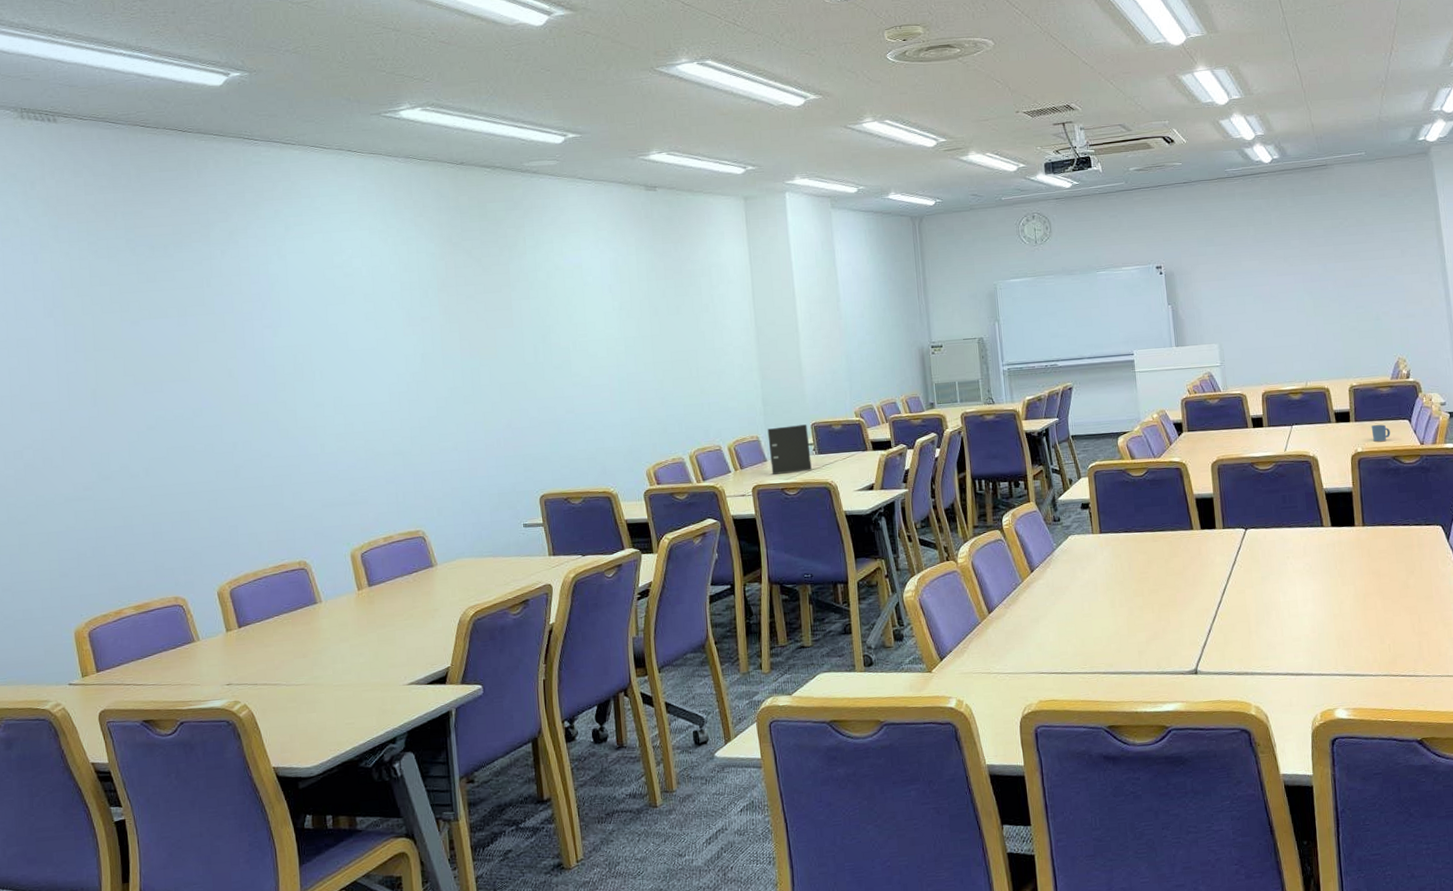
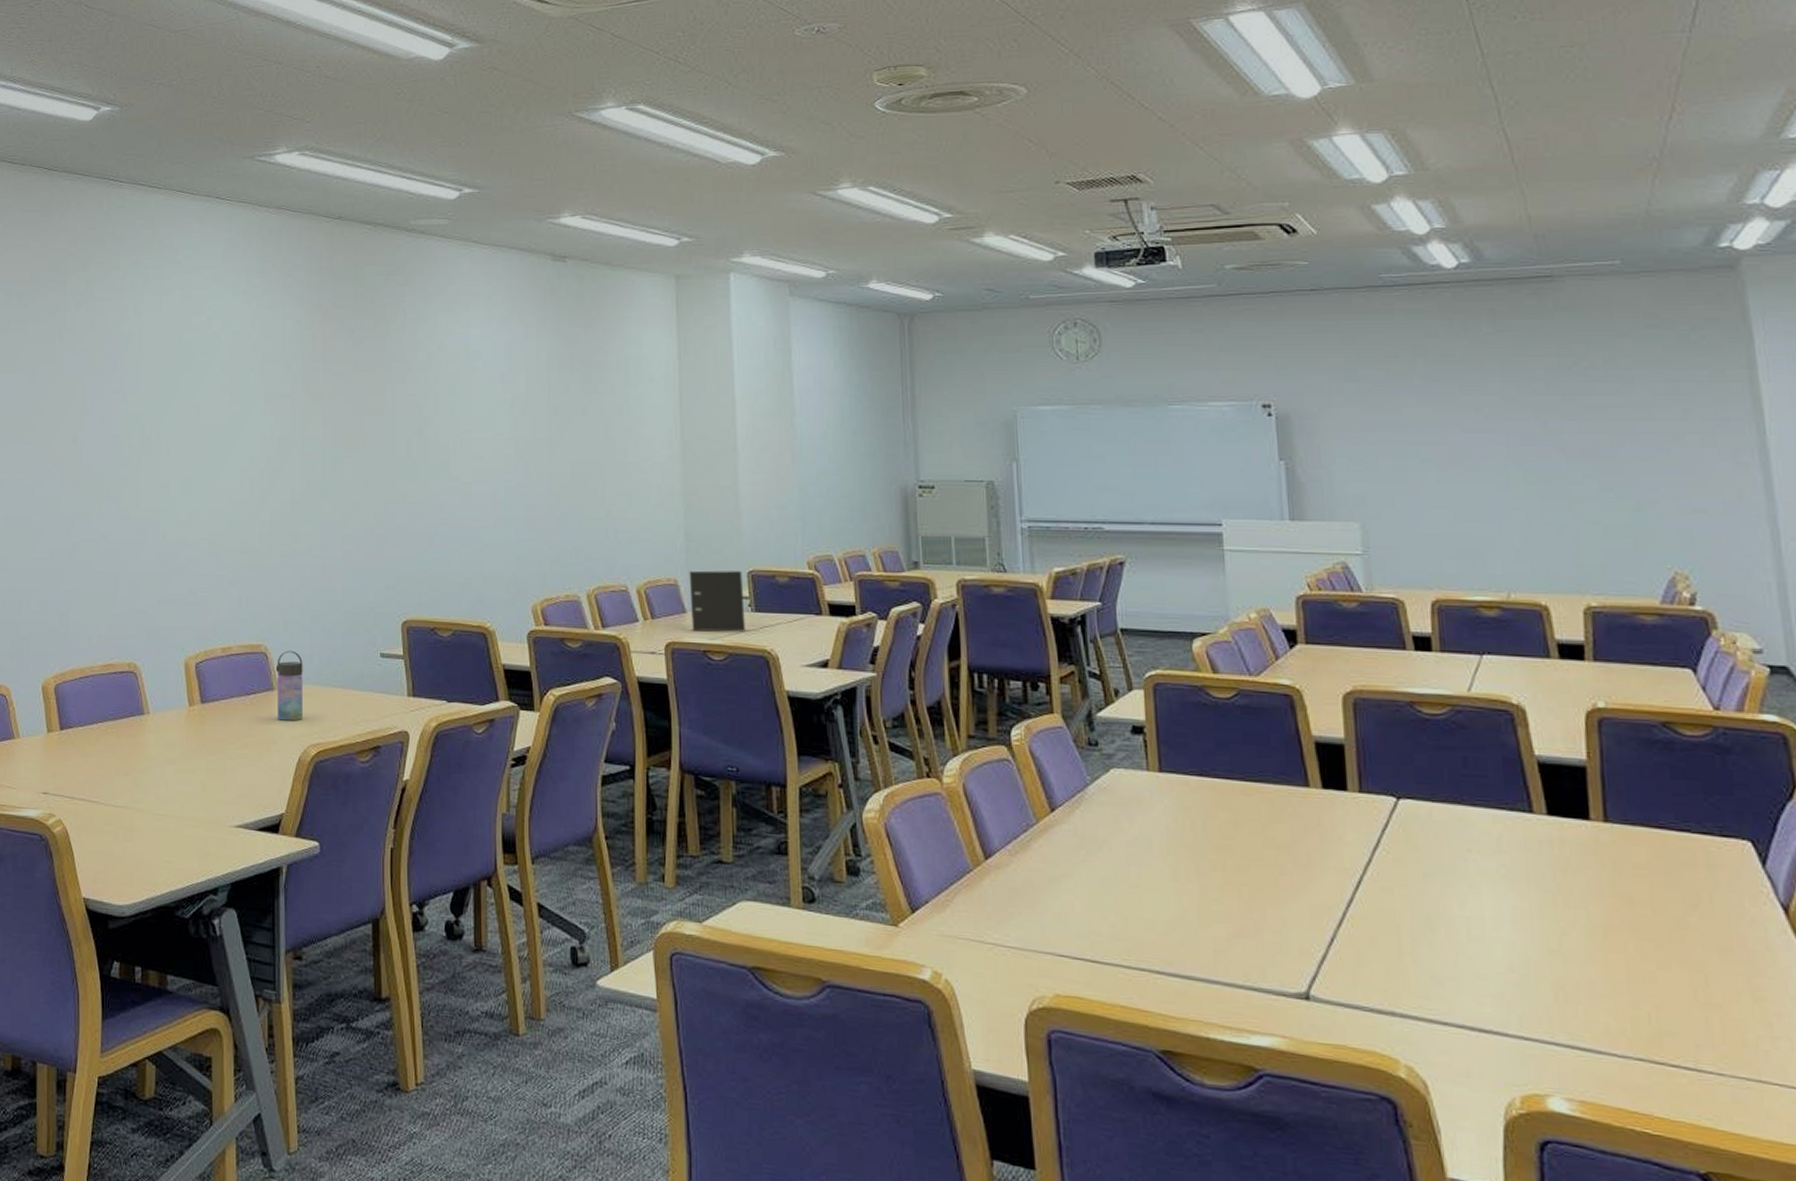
water bottle: none [433,531,460,591] -> present [275,650,304,721]
mug: present [1371,424,1391,443] -> none [1622,670,1658,698]

